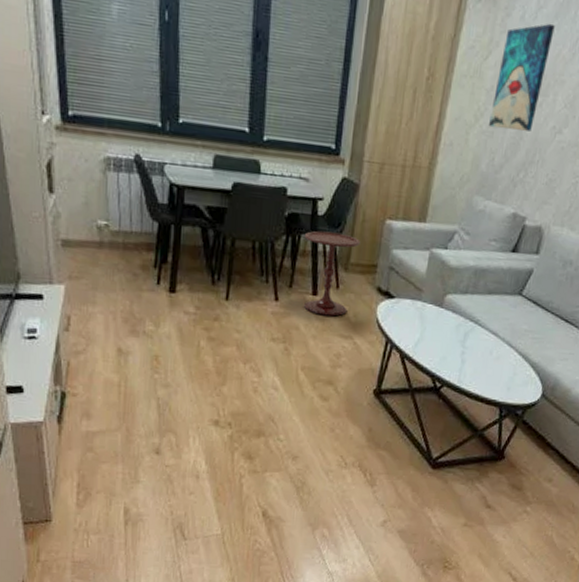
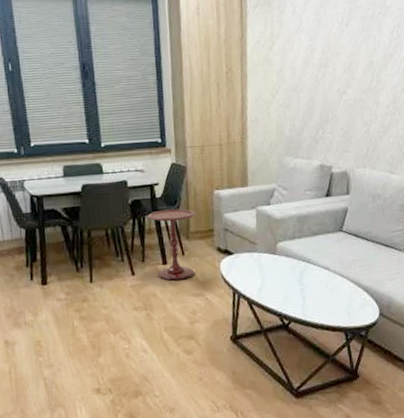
wall art: present [489,23,555,131] -> none [283,11,323,100]

